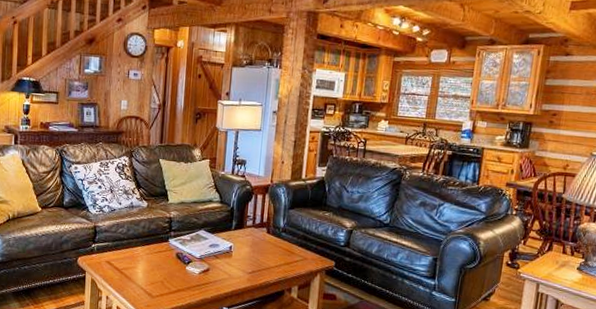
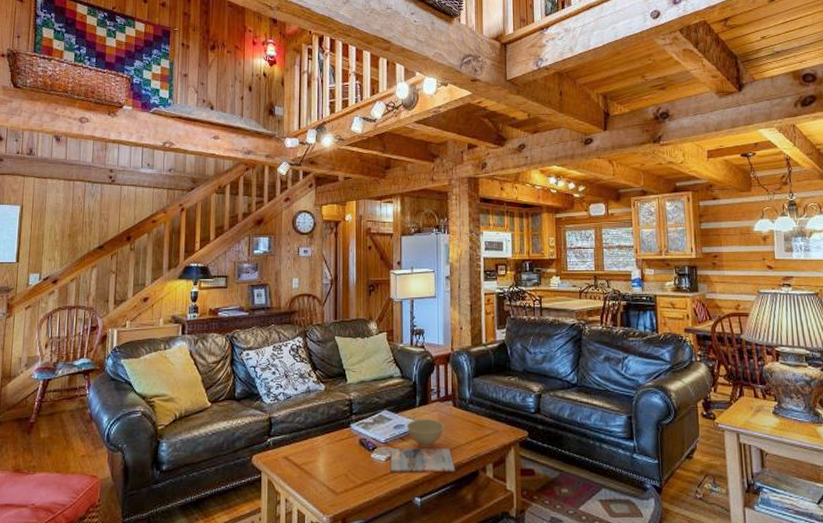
magazine: none [203,264,263,289] -> present [390,448,455,472]
bowl: none [221,241,256,267] -> present [406,419,444,449]

